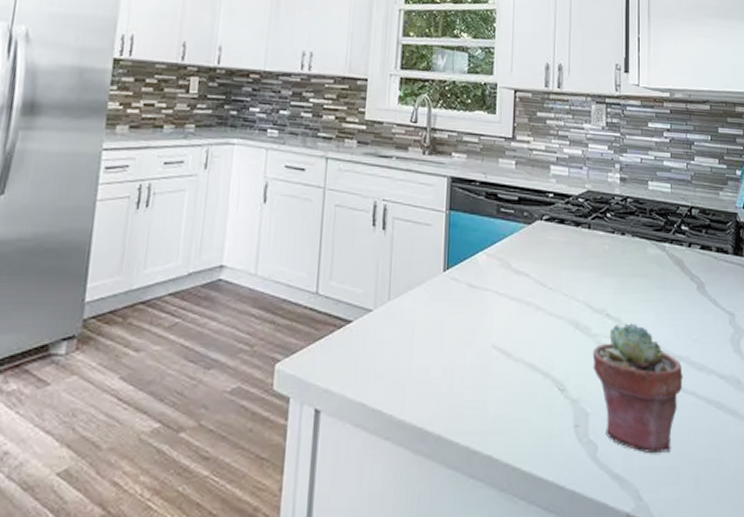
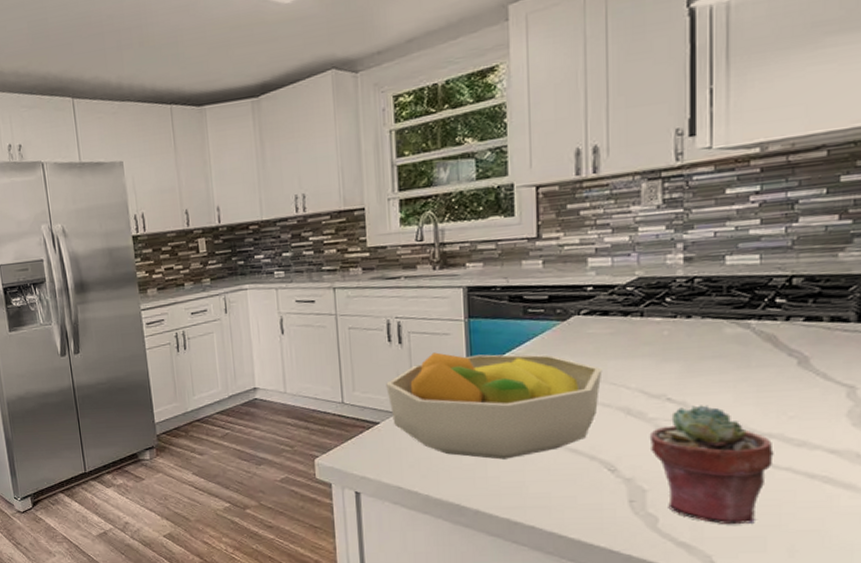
fruit bowl: none [364,243,558,373] -> present [386,352,603,460]

